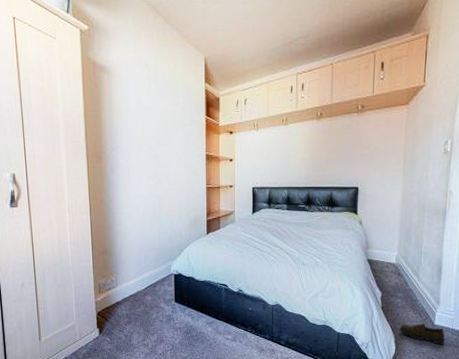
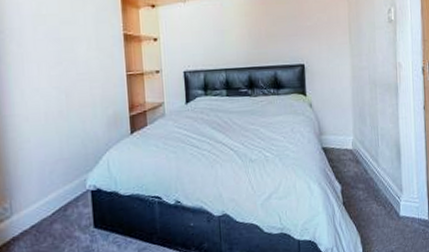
shoe: present [399,323,445,345] -> none [364,215,413,239]

